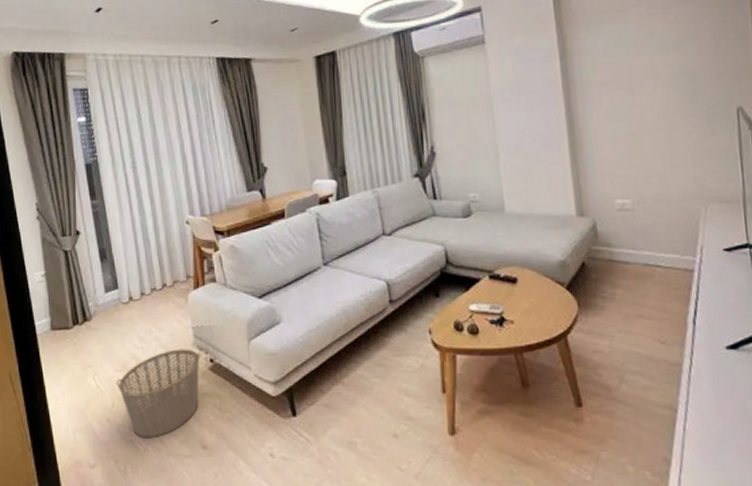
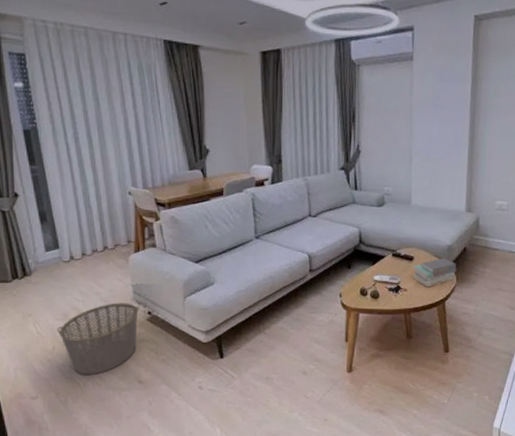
books: none [518,277,577,317] -> present [413,258,457,287]

